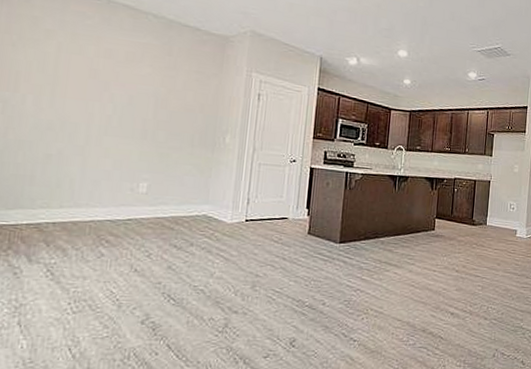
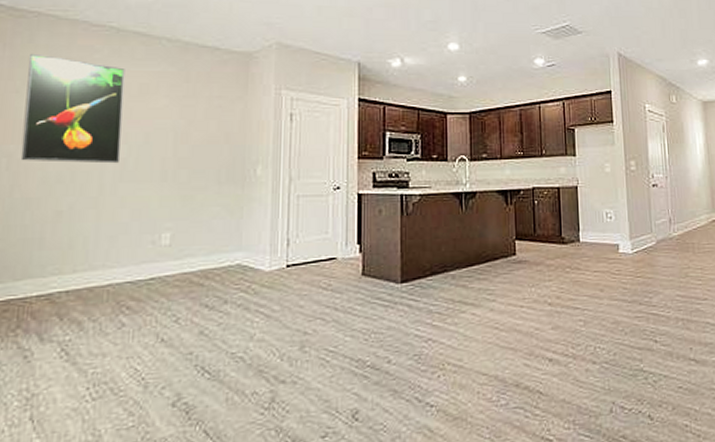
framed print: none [15,11,114,119] -> present [20,53,125,164]

